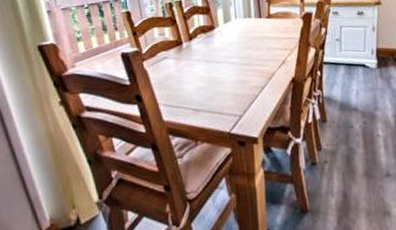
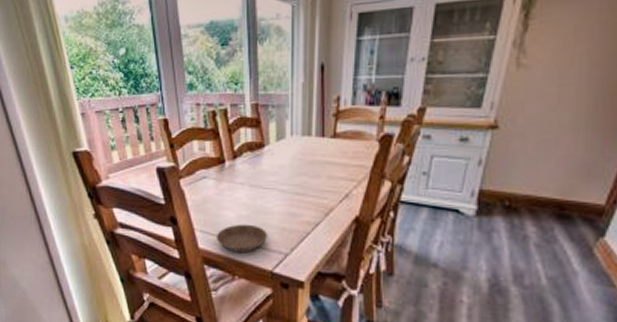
saucer: none [178,94,224,120] -> present [216,224,268,252]

